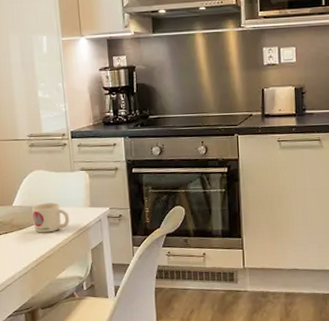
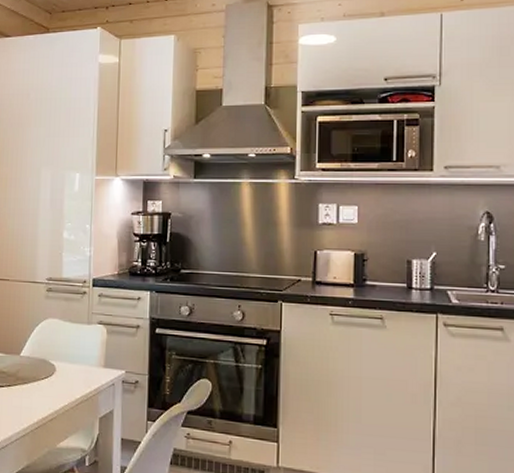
mug: present [32,202,70,233] -> none [39,356,80,392]

